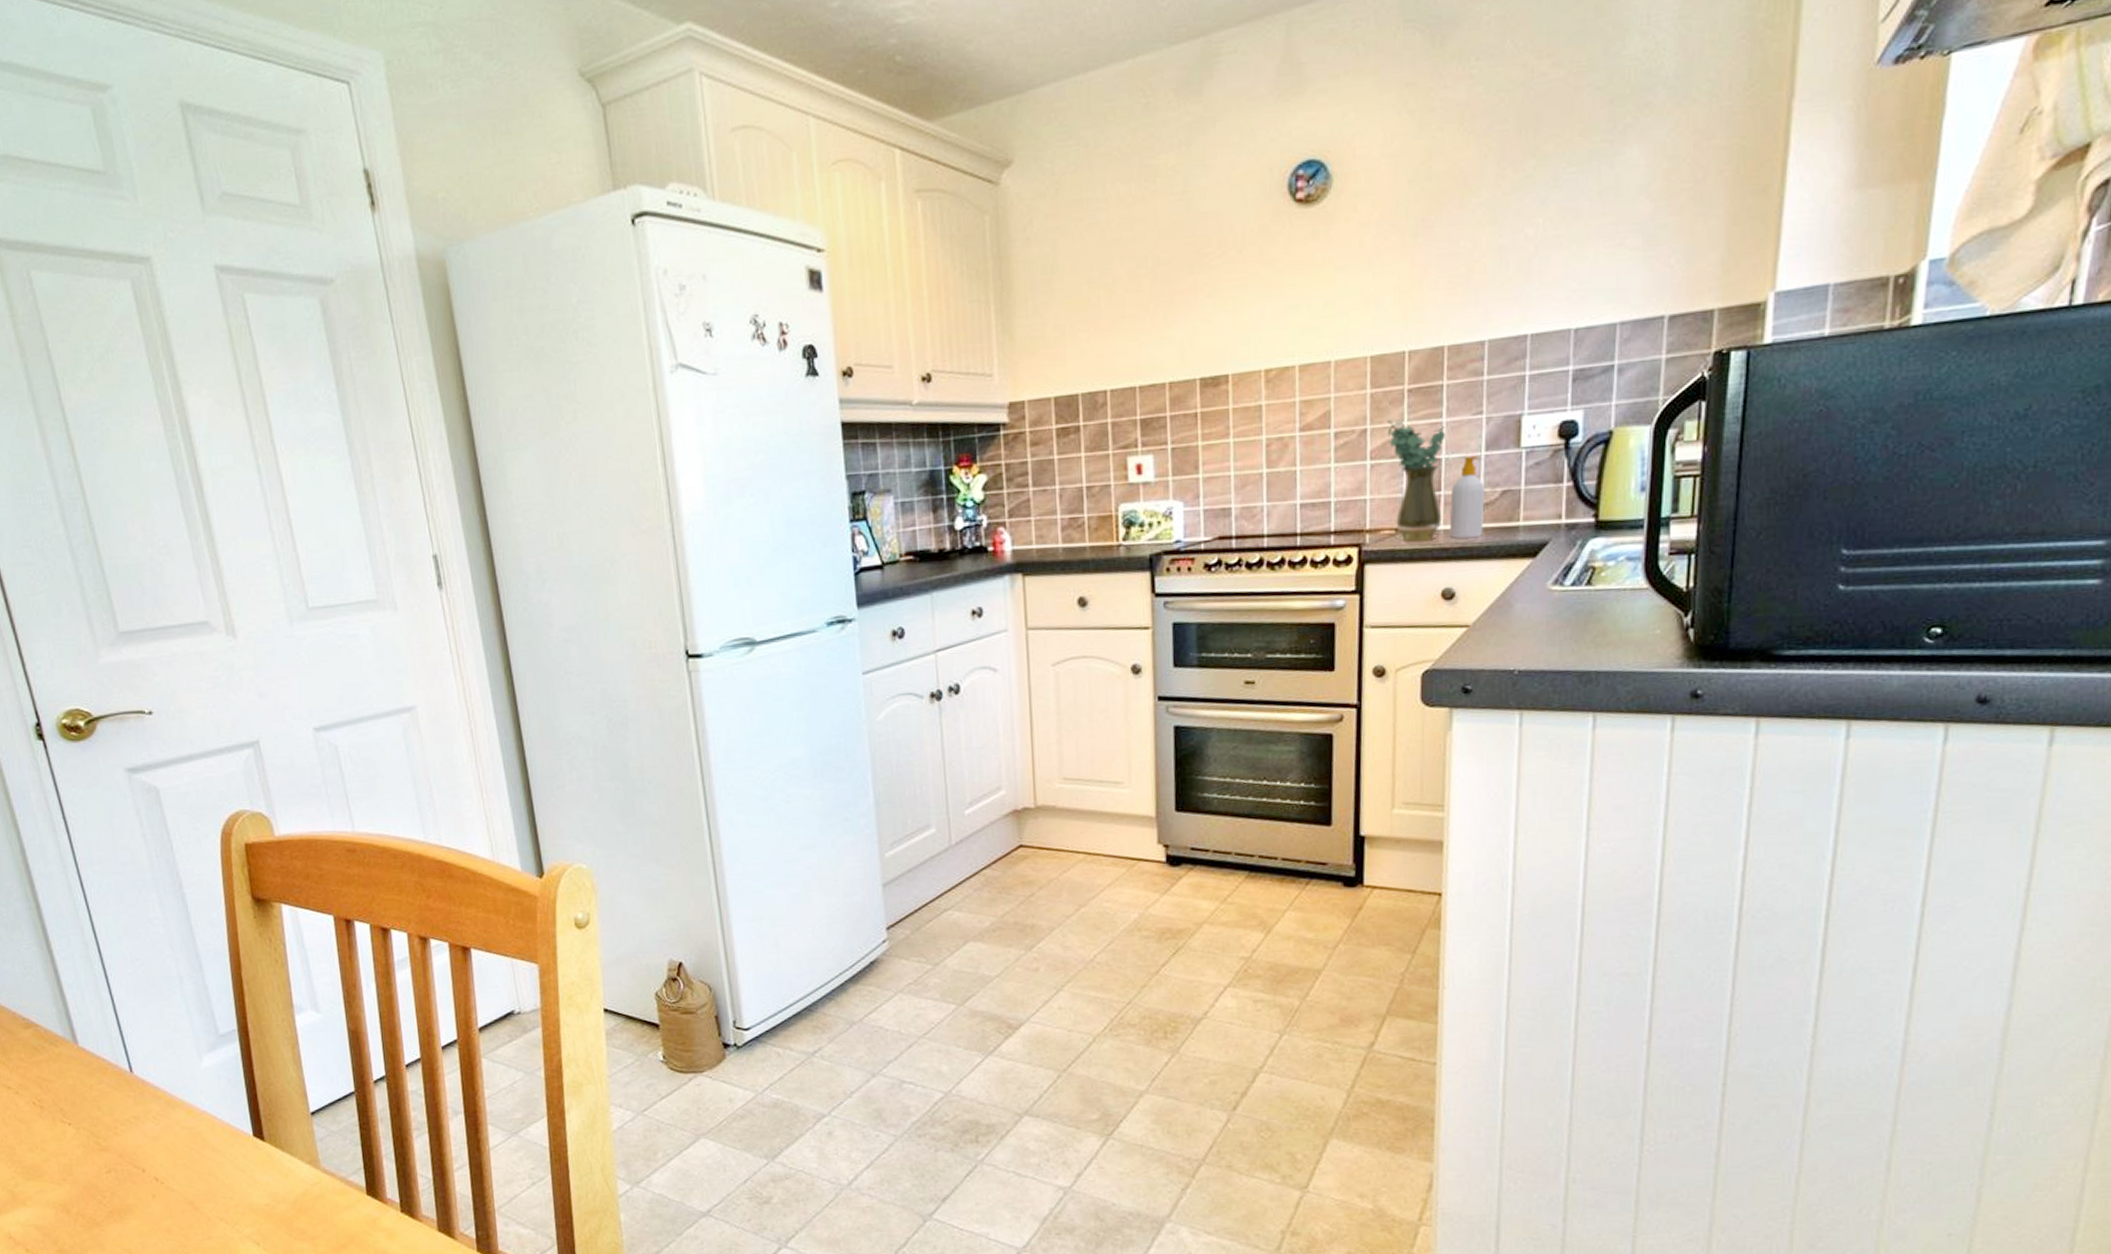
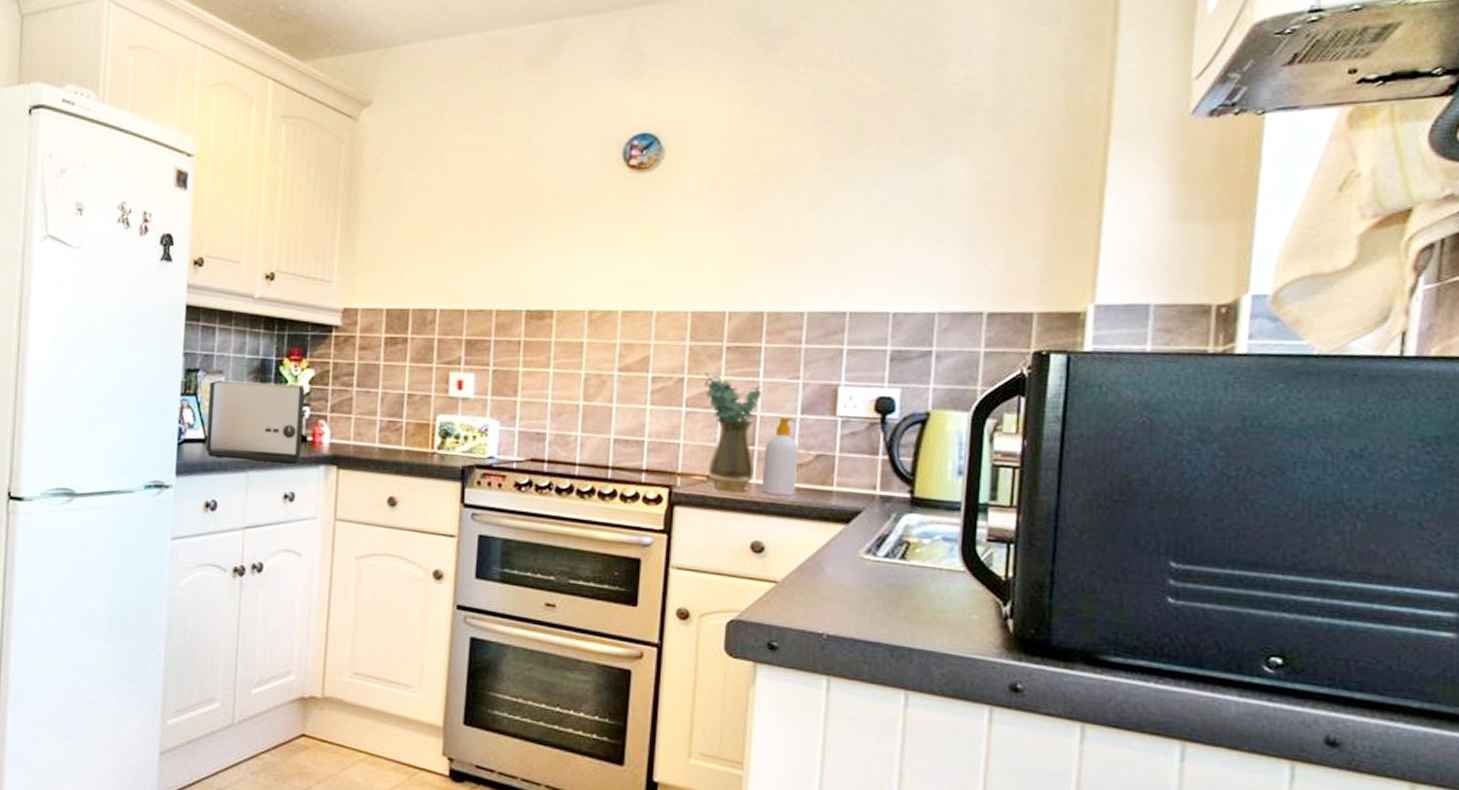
toaster: none [878,493,988,583] -> present [206,380,311,464]

